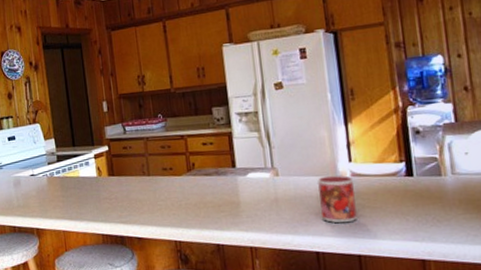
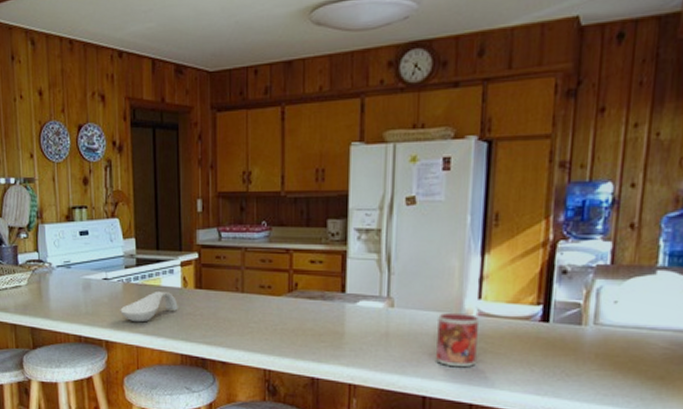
spoon rest: none [46,181,96,210] -> present [120,290,178,323]

